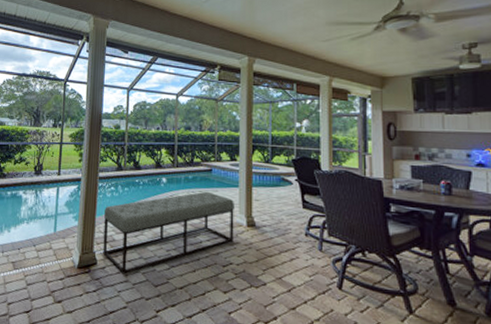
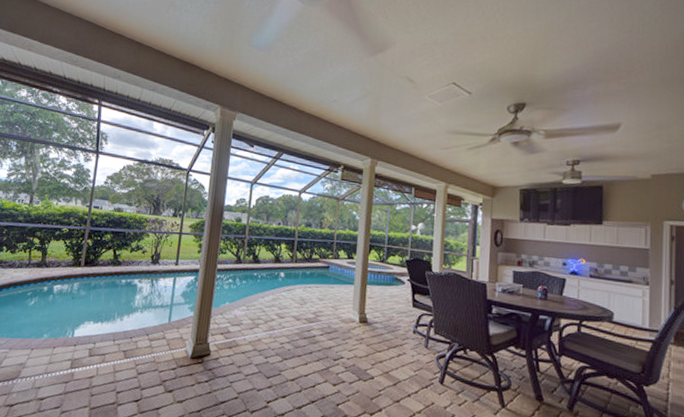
bench: present [103,191,234,274] -> none [217,287,349,366]

